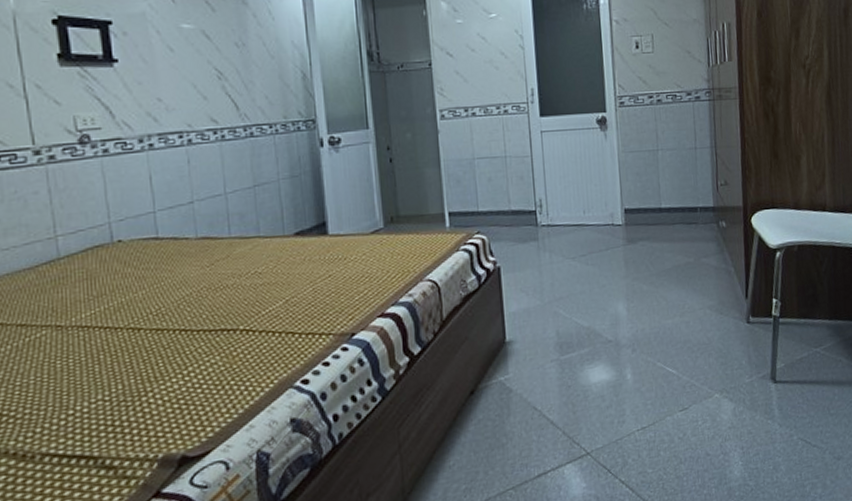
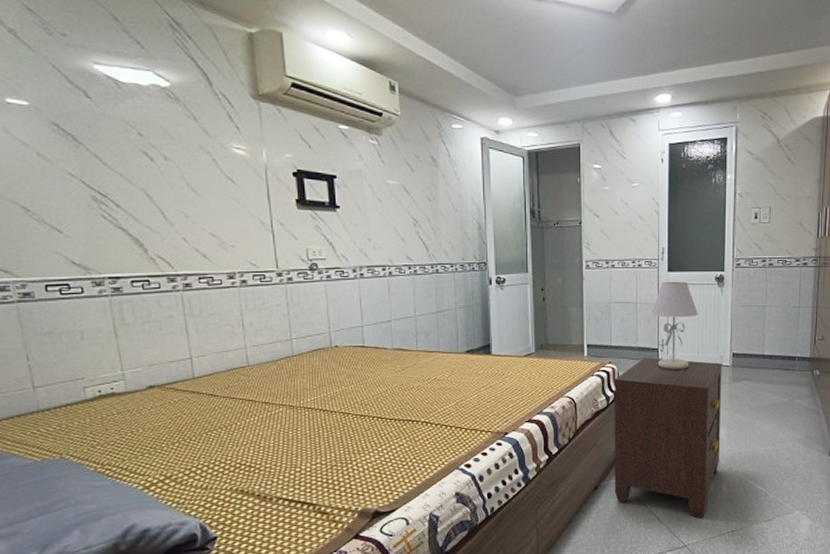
nightstand: none [485,221,620,417] -> present [614,357,722,518]
table lamp: none [523,127,580,236] -> present [650,281,698,370]

